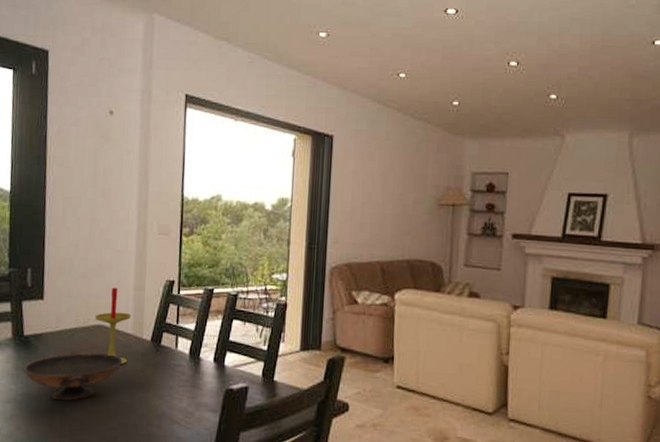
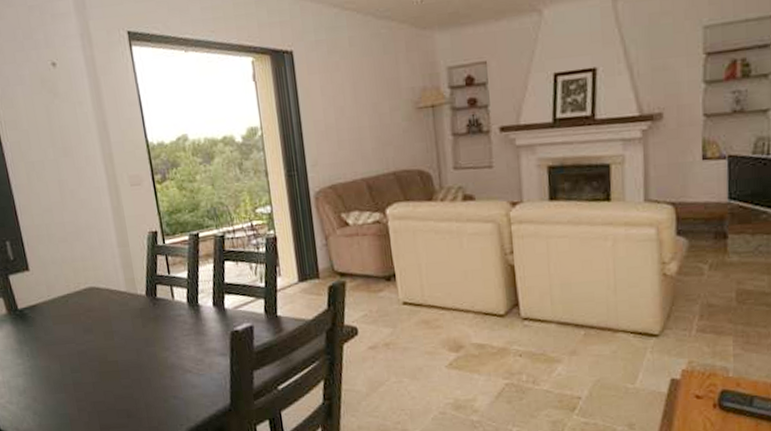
decorative bowl: present [23,350,123,401] -> none [25,314,123,368]
candle: present [95,287,132,365] -> none [84,247,127,324]

